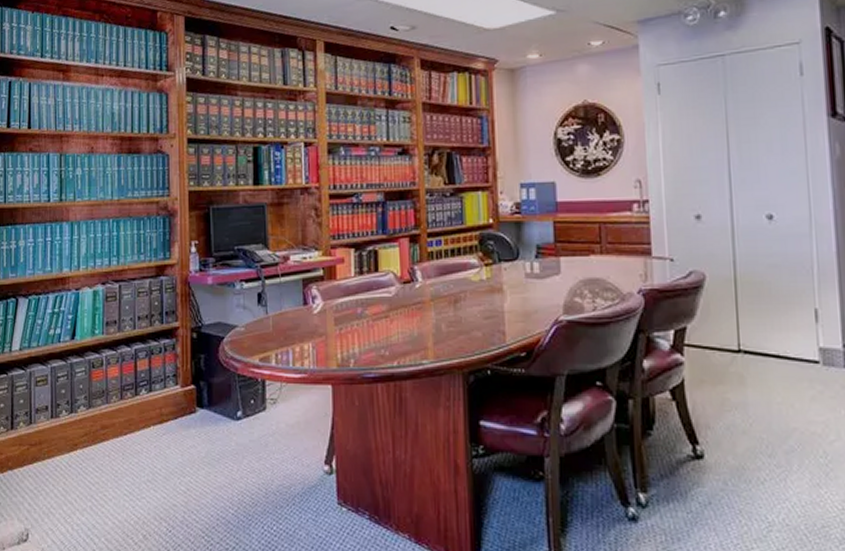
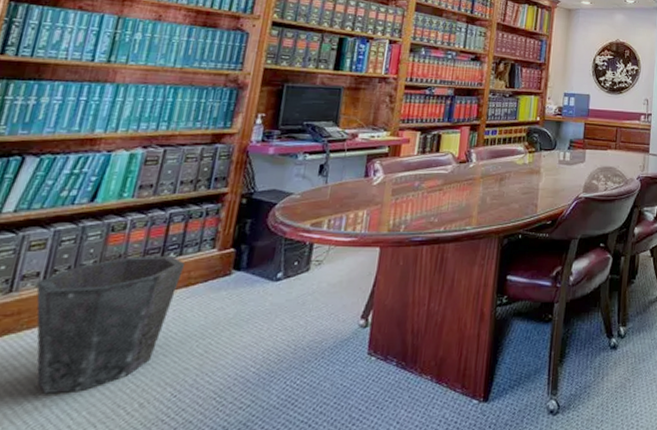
waste bin: none [47,391,156,519] -> present [36,255,186,394]

